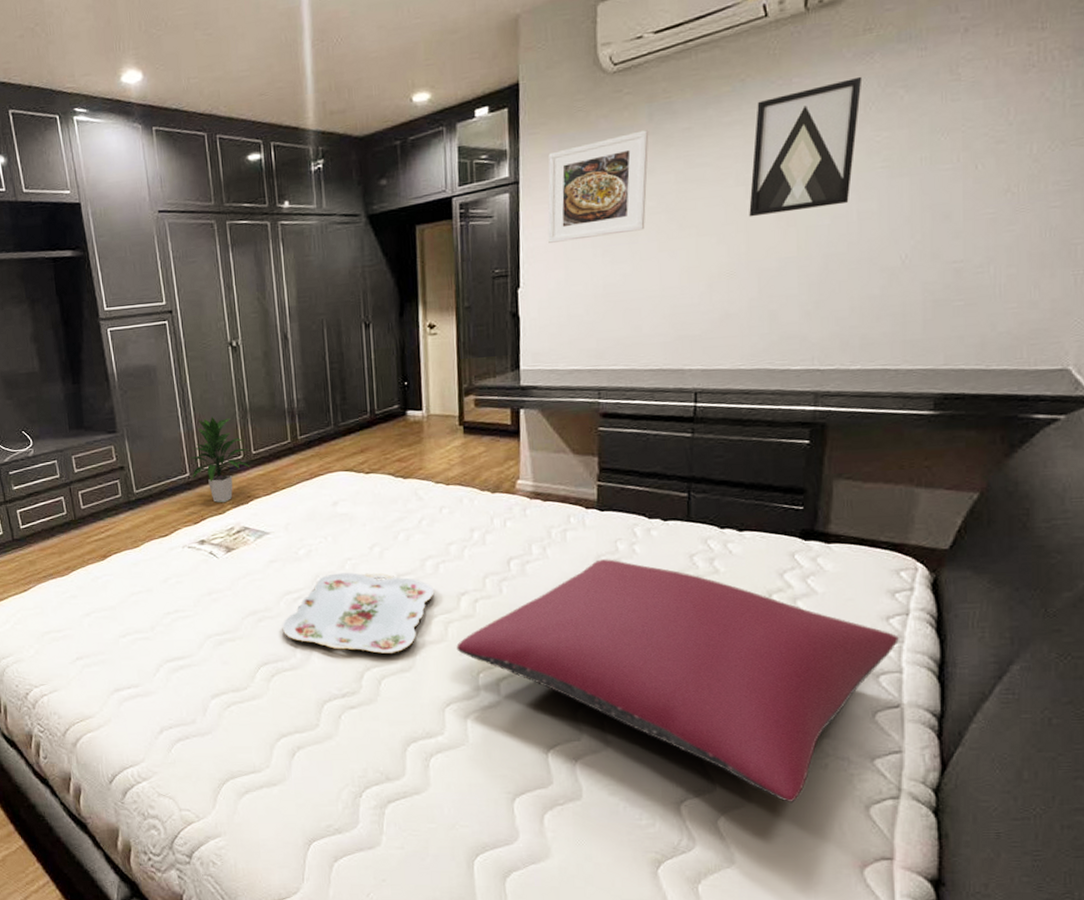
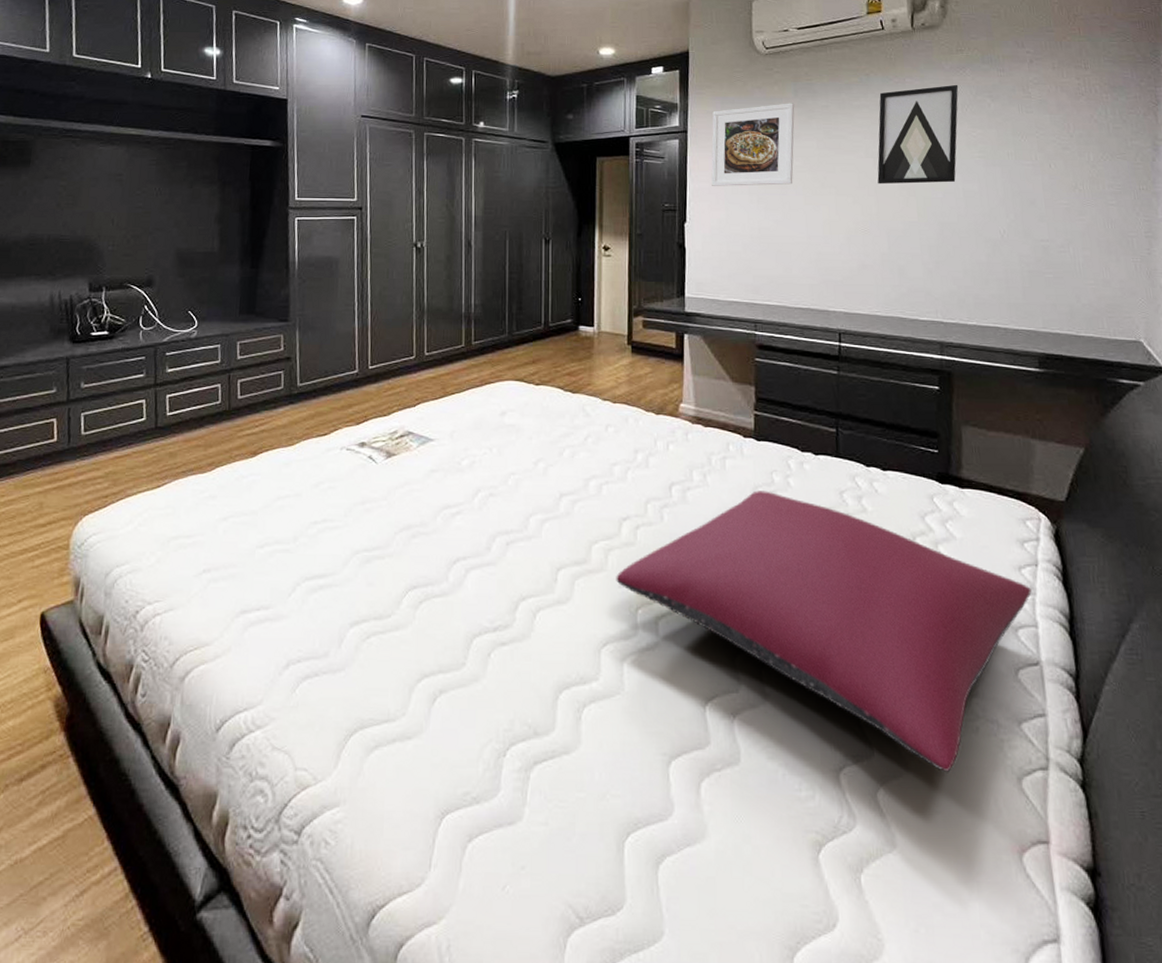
indoor plant: present [190,416,252,503] -> none [360,314,423,404]
serving tray: present [282,572,435,654] -> none [436,488,596,582]

